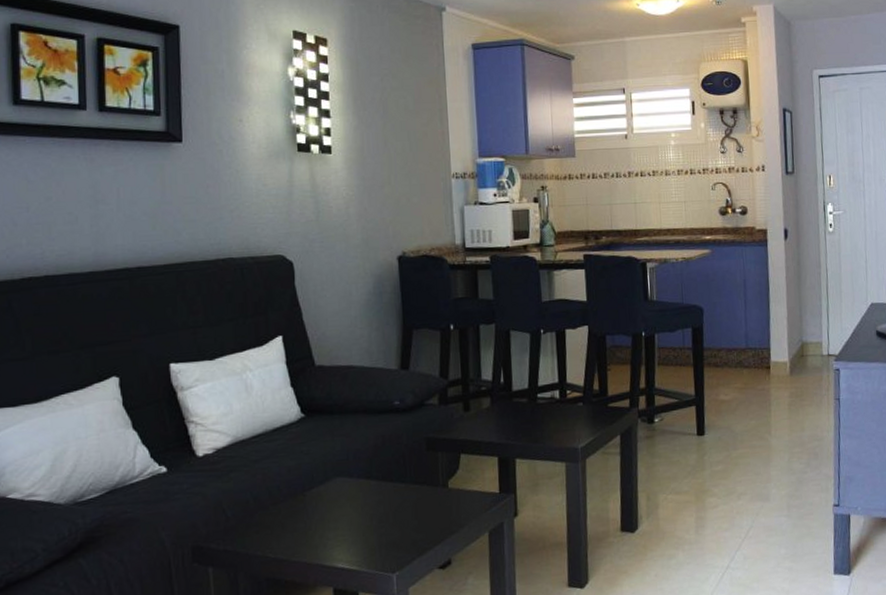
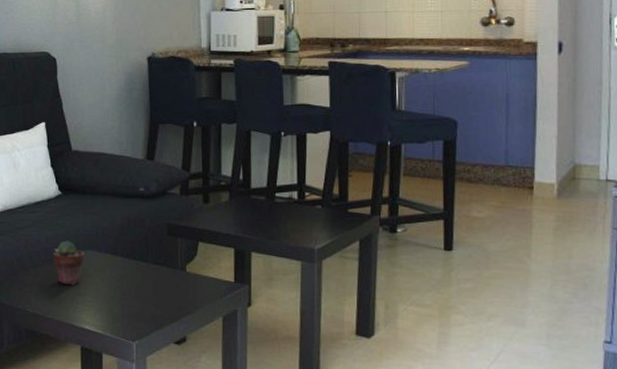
potted succulent: none [296,469,335,521] -> present [52,240,85,286]

